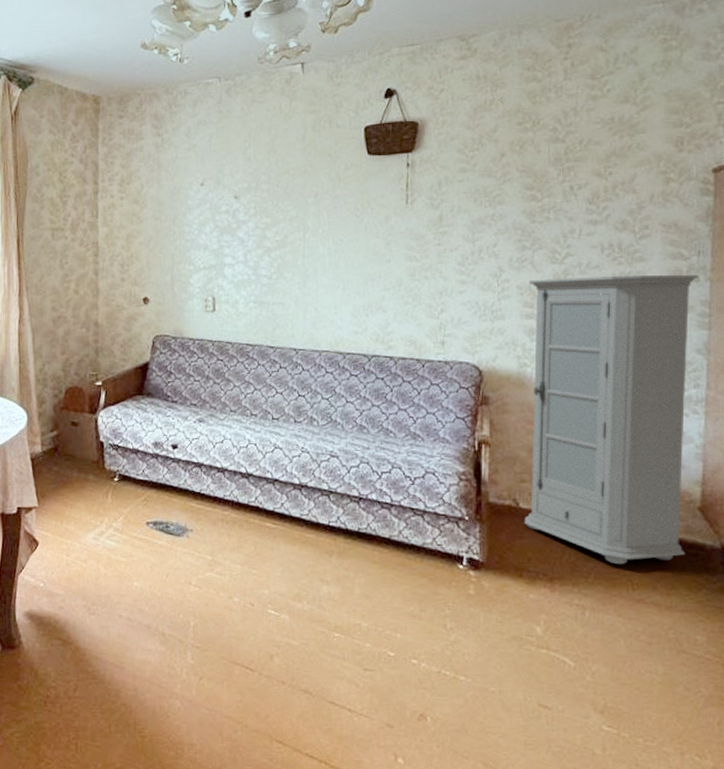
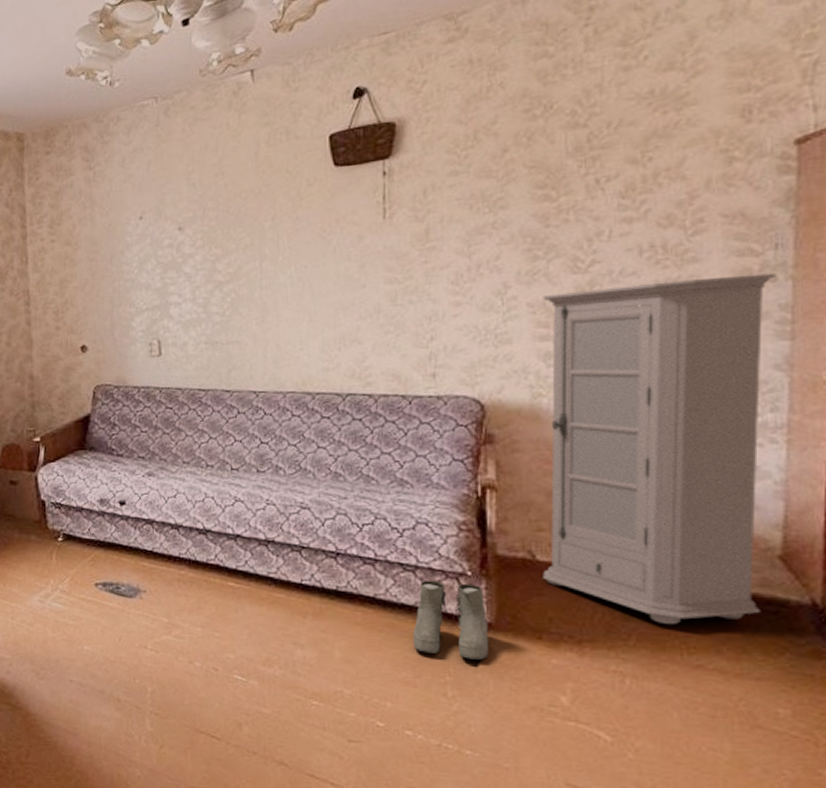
boots: none [420,524,481,595] -> present [413,581,489,660]

